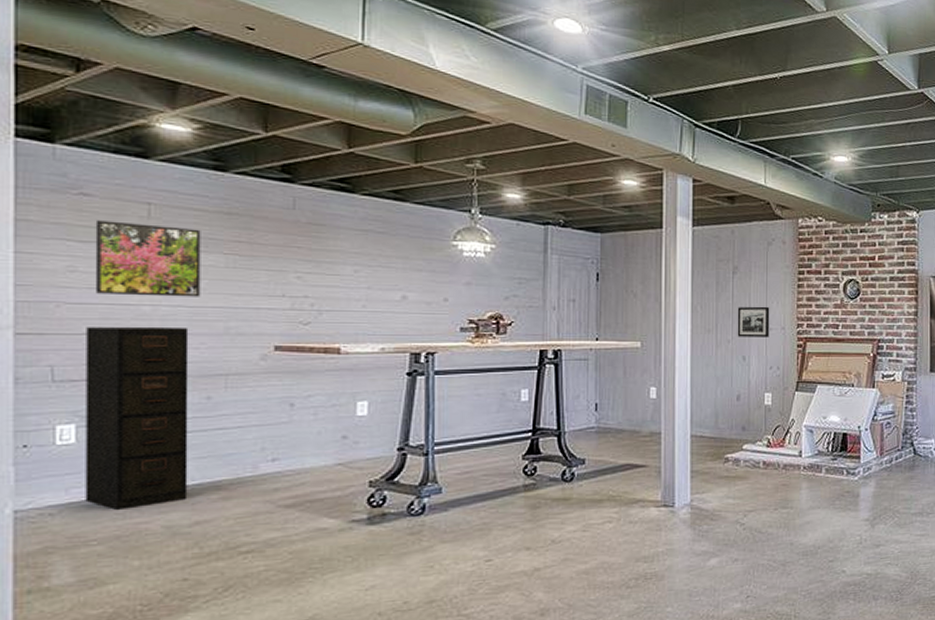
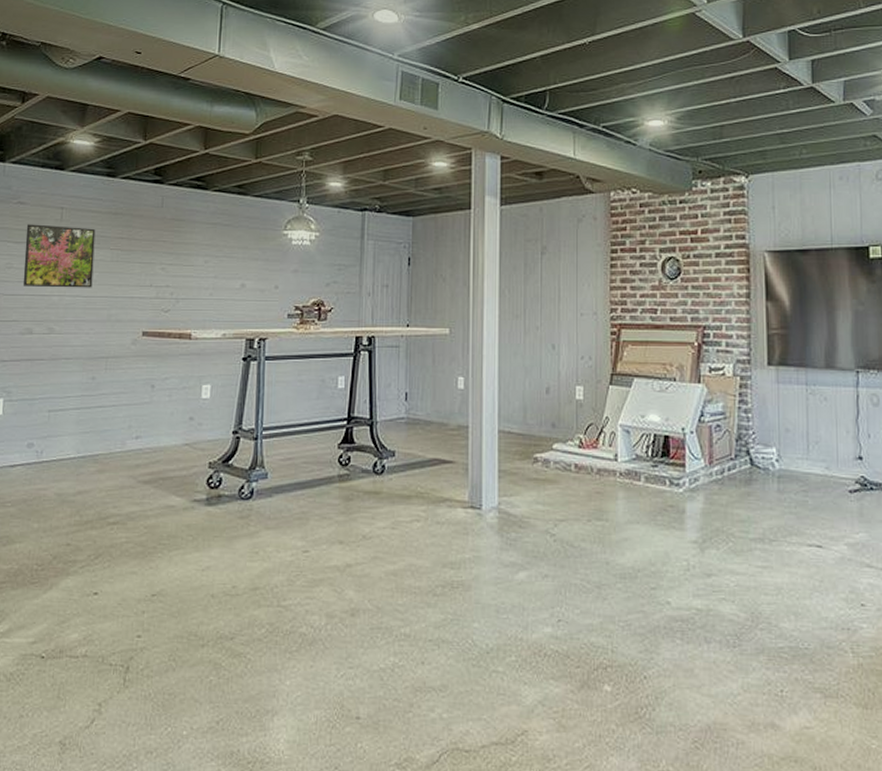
filing cabinet: present [85,326,189,510] -> none [5,314,83,476]
picture frame: present [737,306,770,337] -> none [546,289,580,324]

